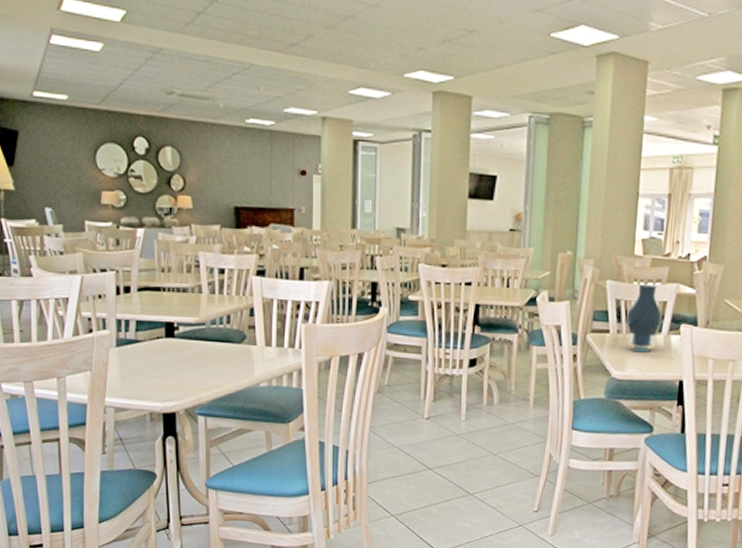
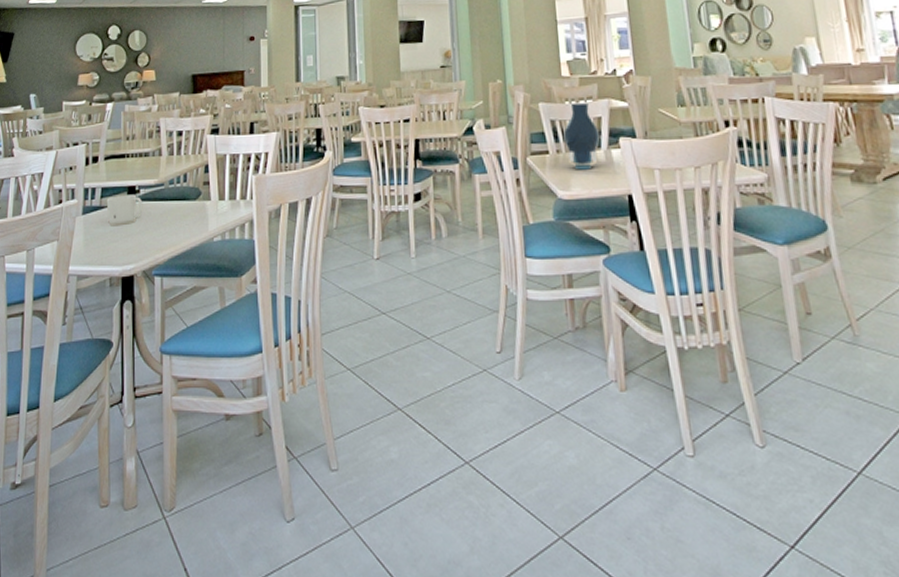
mug: none [142,330,183,363] -> present [106,194,143,227]

